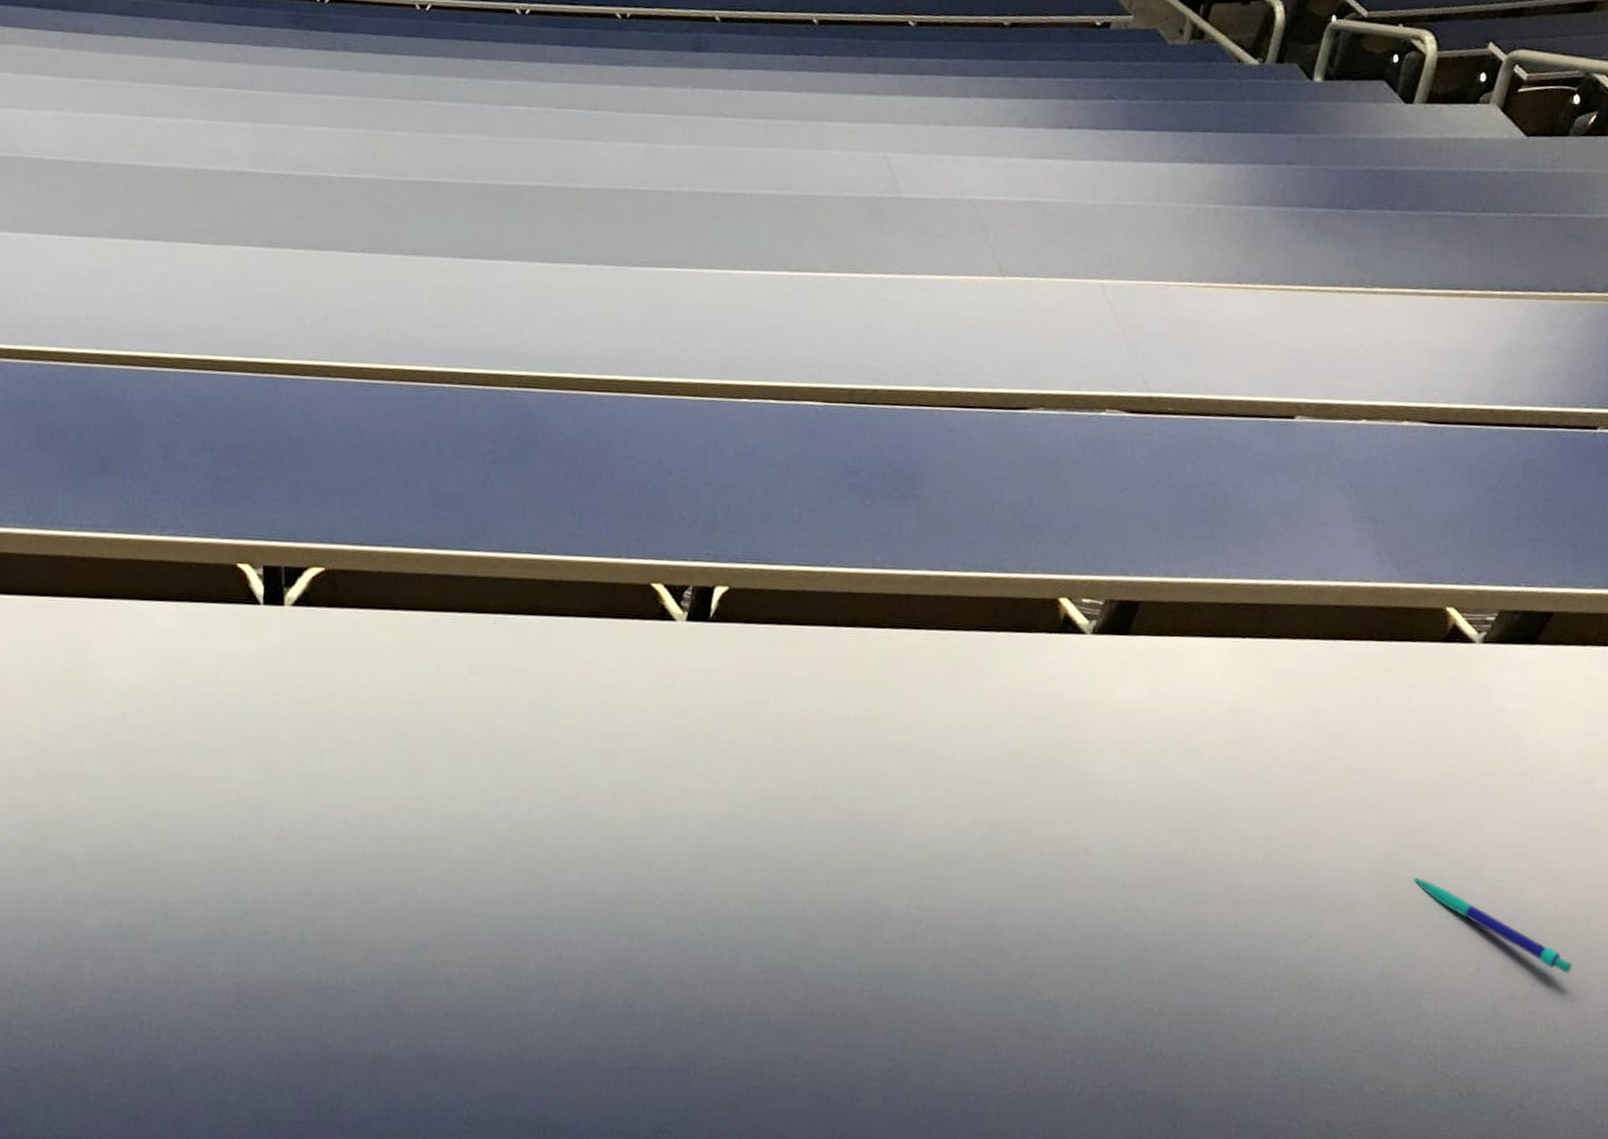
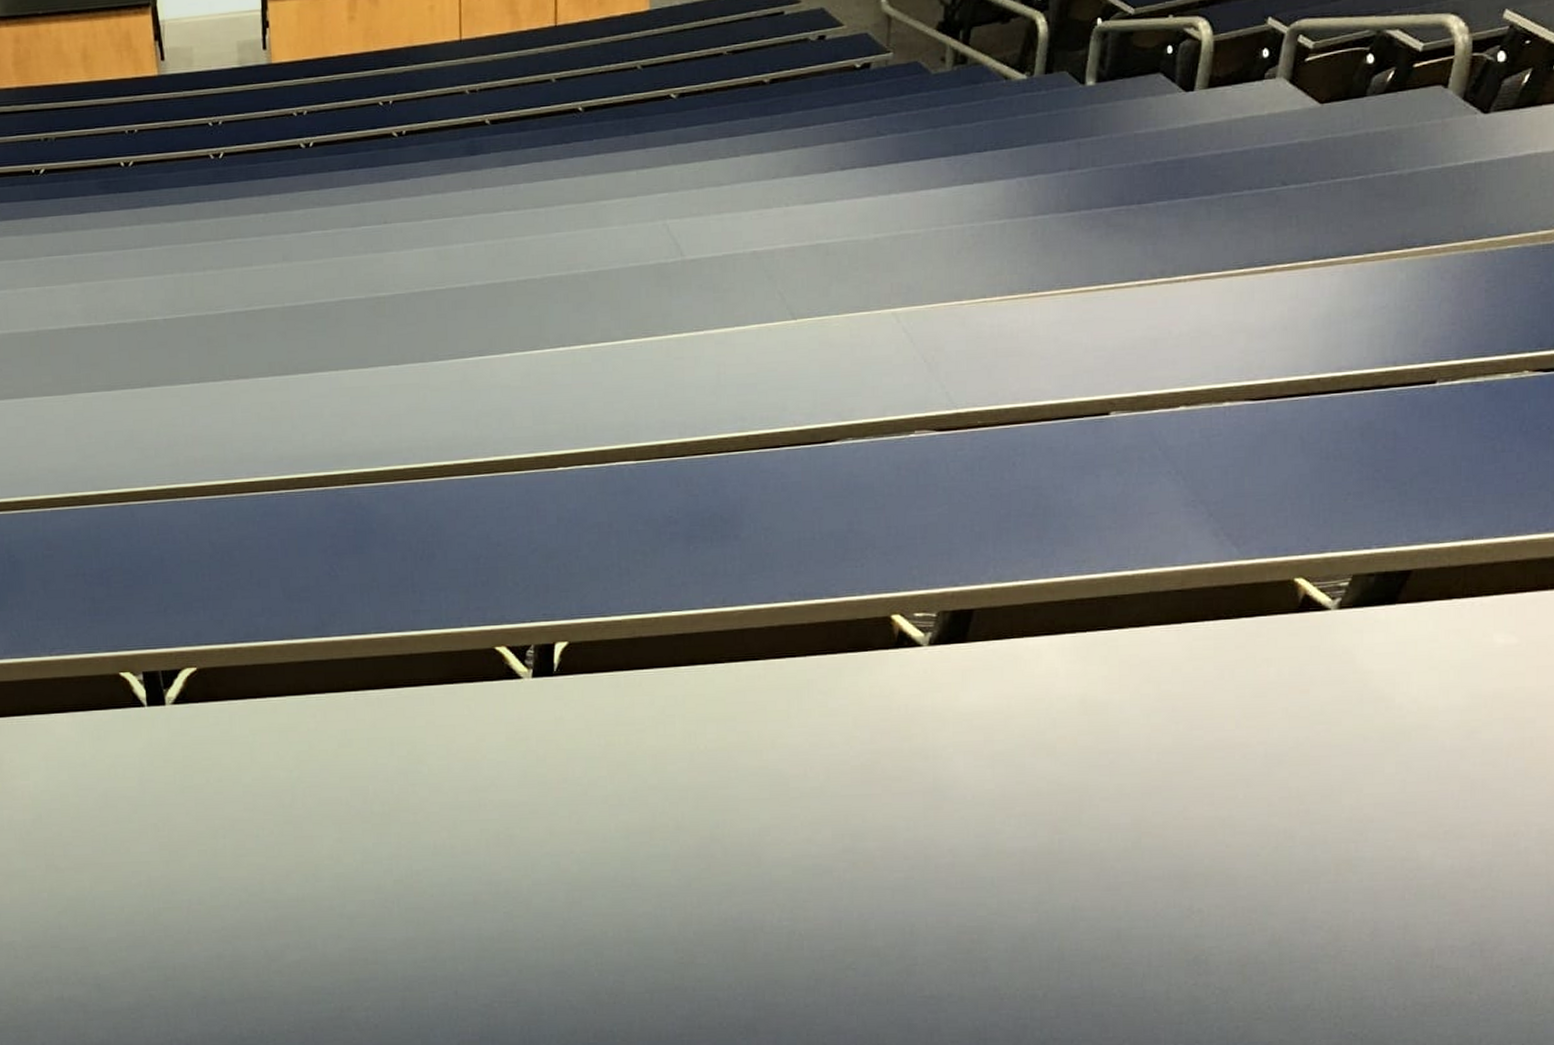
pen: present [1413,878,1572,974] -> none [1294,845,1478,925]

